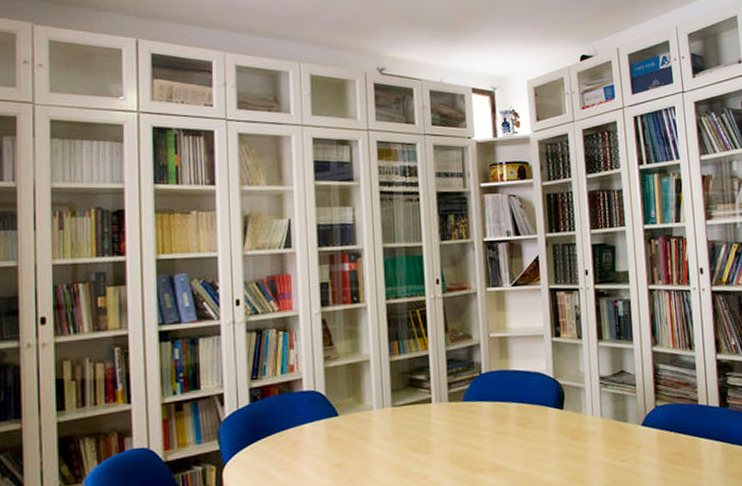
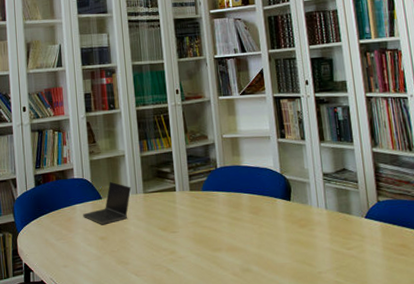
laptop computer: none [312,393,377,449] -> present [82,181,132,225]

